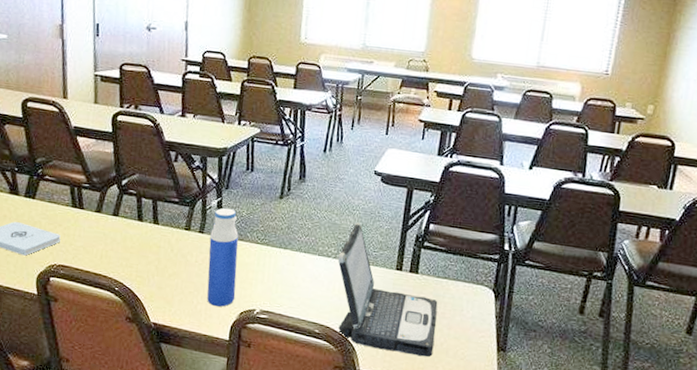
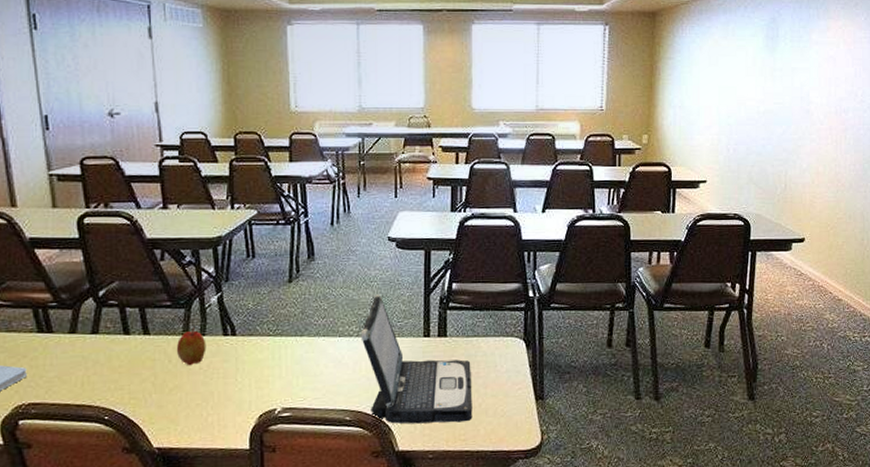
apple: none [178,224,204,258] -> present [176,327,206,366]
water bottle: present [207,207,239,307] -> none [214,302,251,414]

